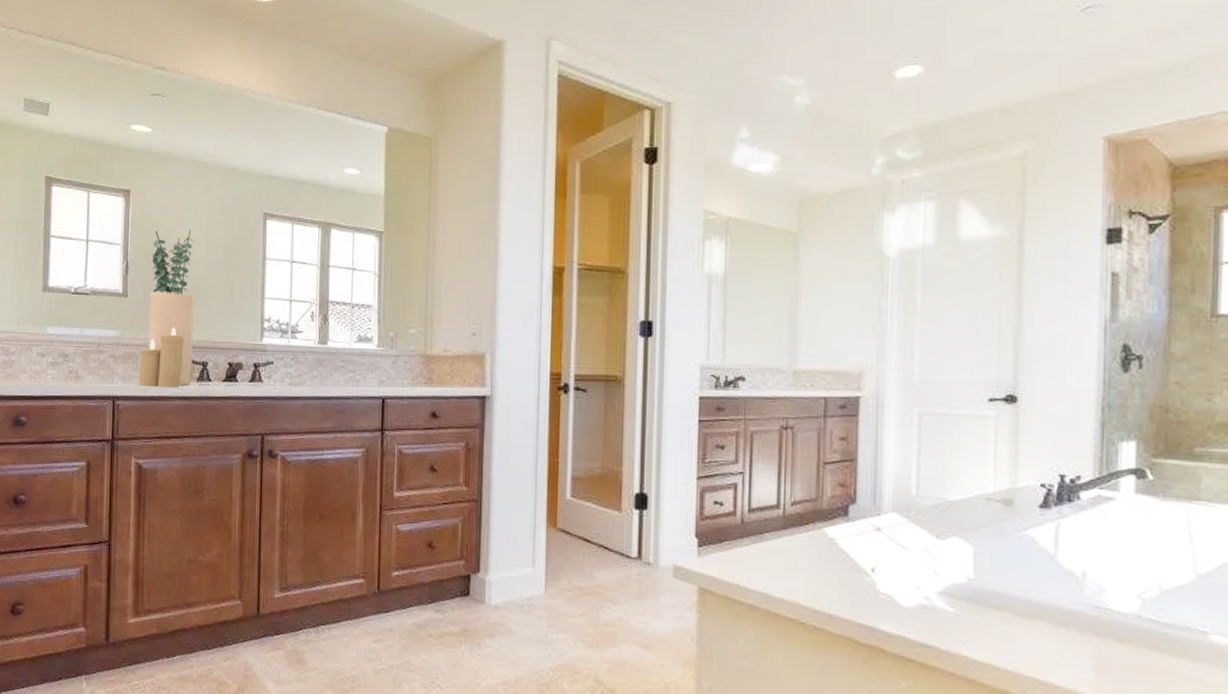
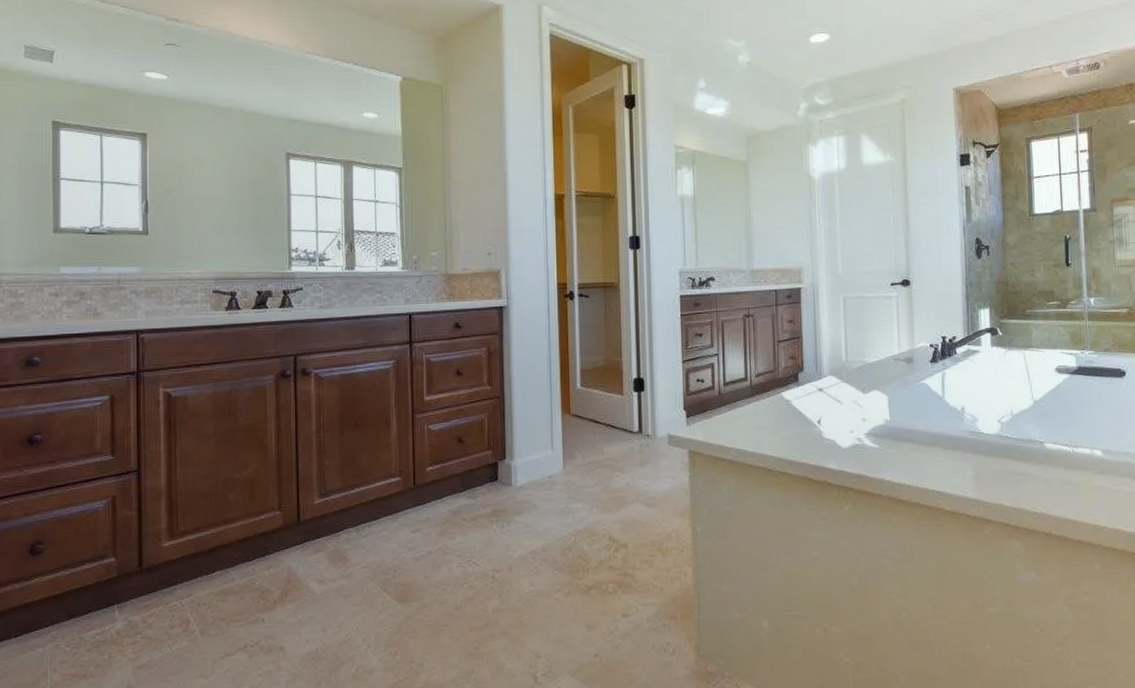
candle: present [139,327,184,388] -> none [164,261,211,319]
vase: present [148,230,195,387] -> none [173,170,221,317]

